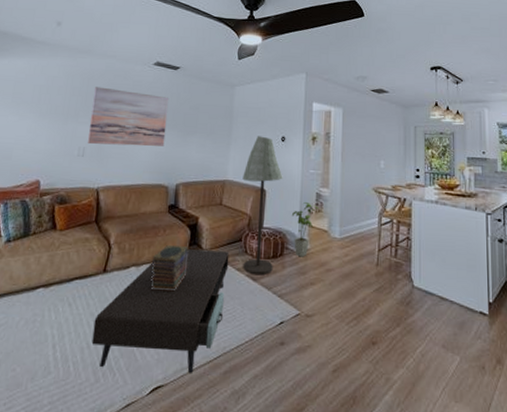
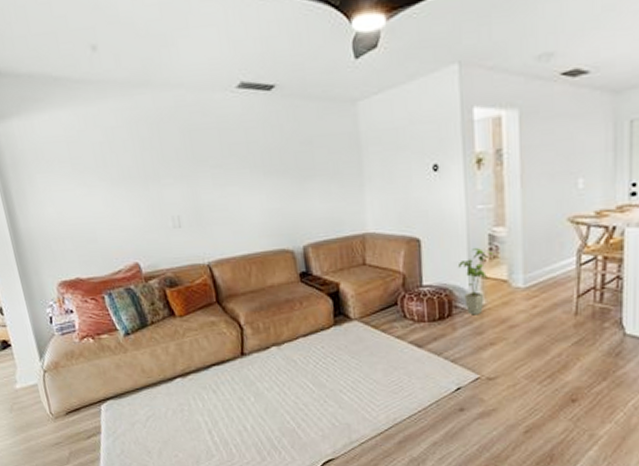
wall art: present [88,87,169,147] -> none [168,131,278,210]
coffee table: present [91,249,230,373] -> none [245,318,389,446]
book stack: present [150,245,189,292] -> none [293,318,337,369]
floor lamp: present [242,136,283,276] -> none [387,167,441,341]

